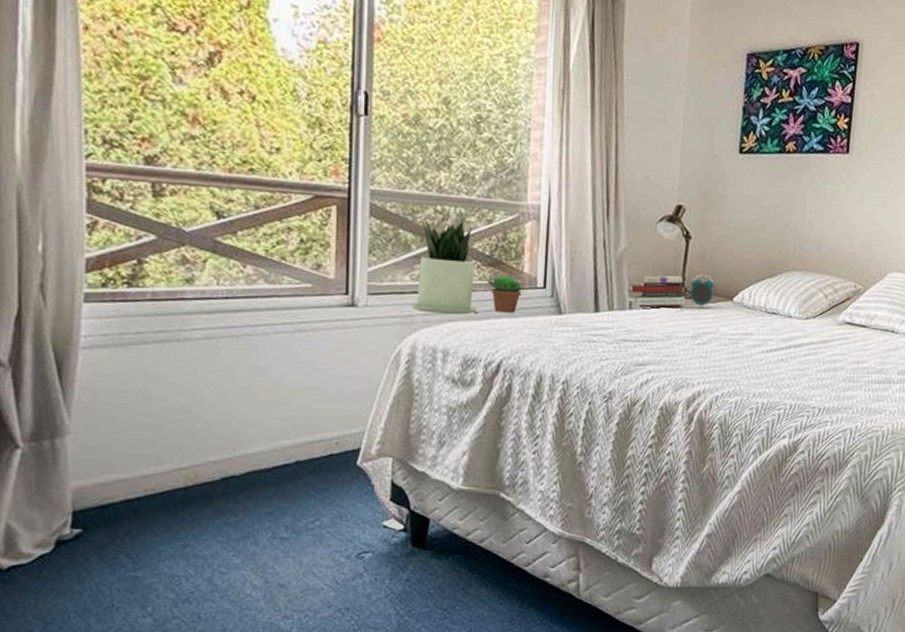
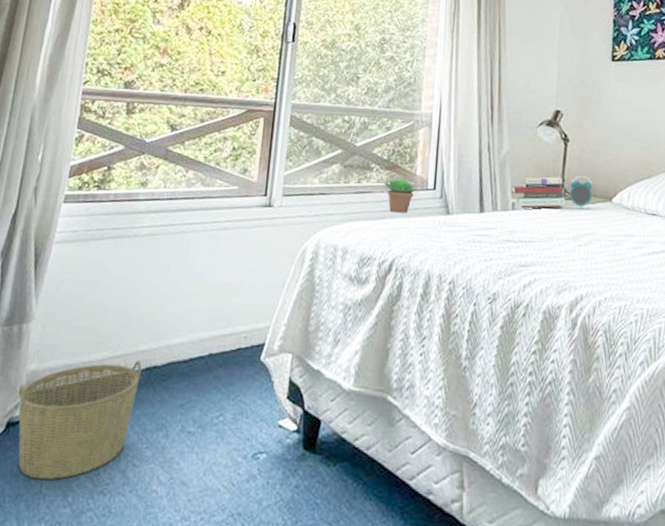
basket: none [64,470,218,594] -> present [18,360,142,480]
planter: present [410,219,478,315] -> none [317,127,375,215]

